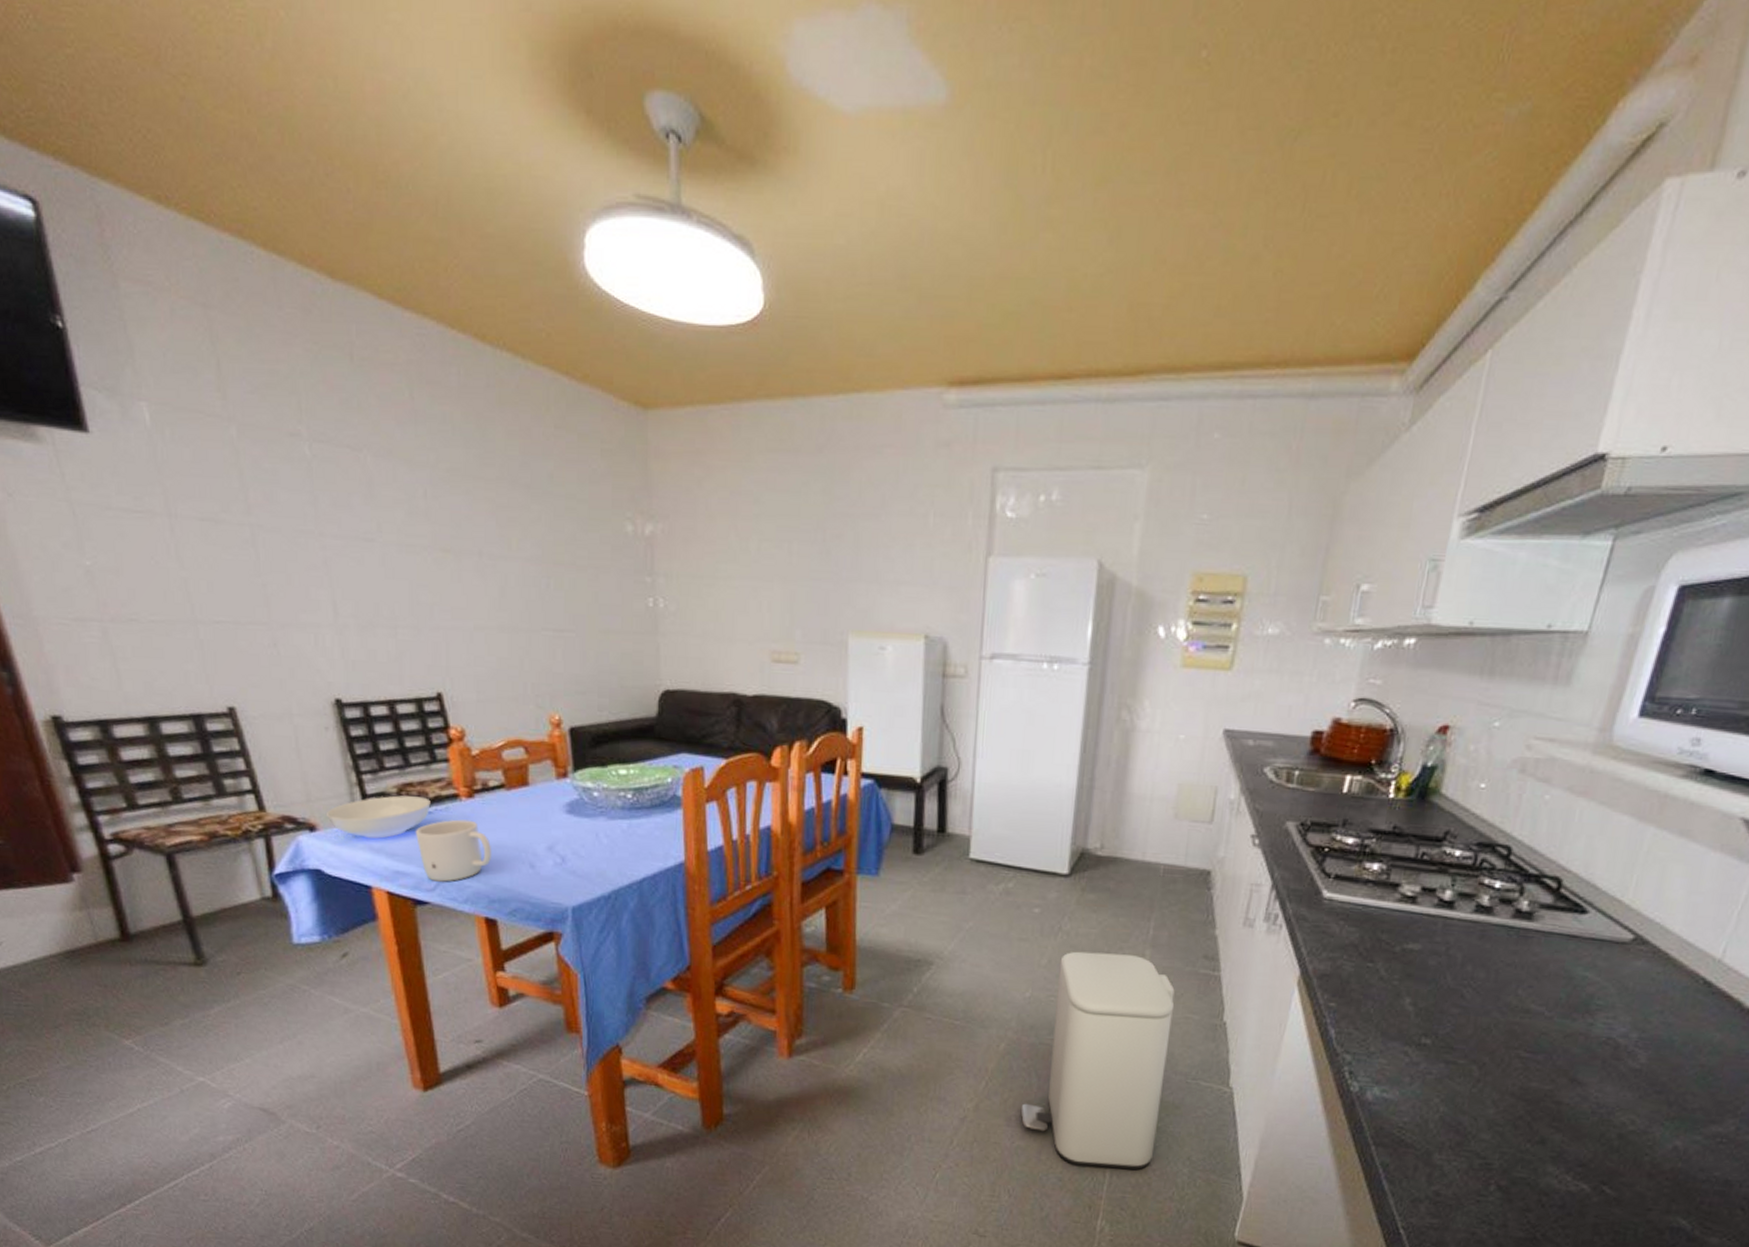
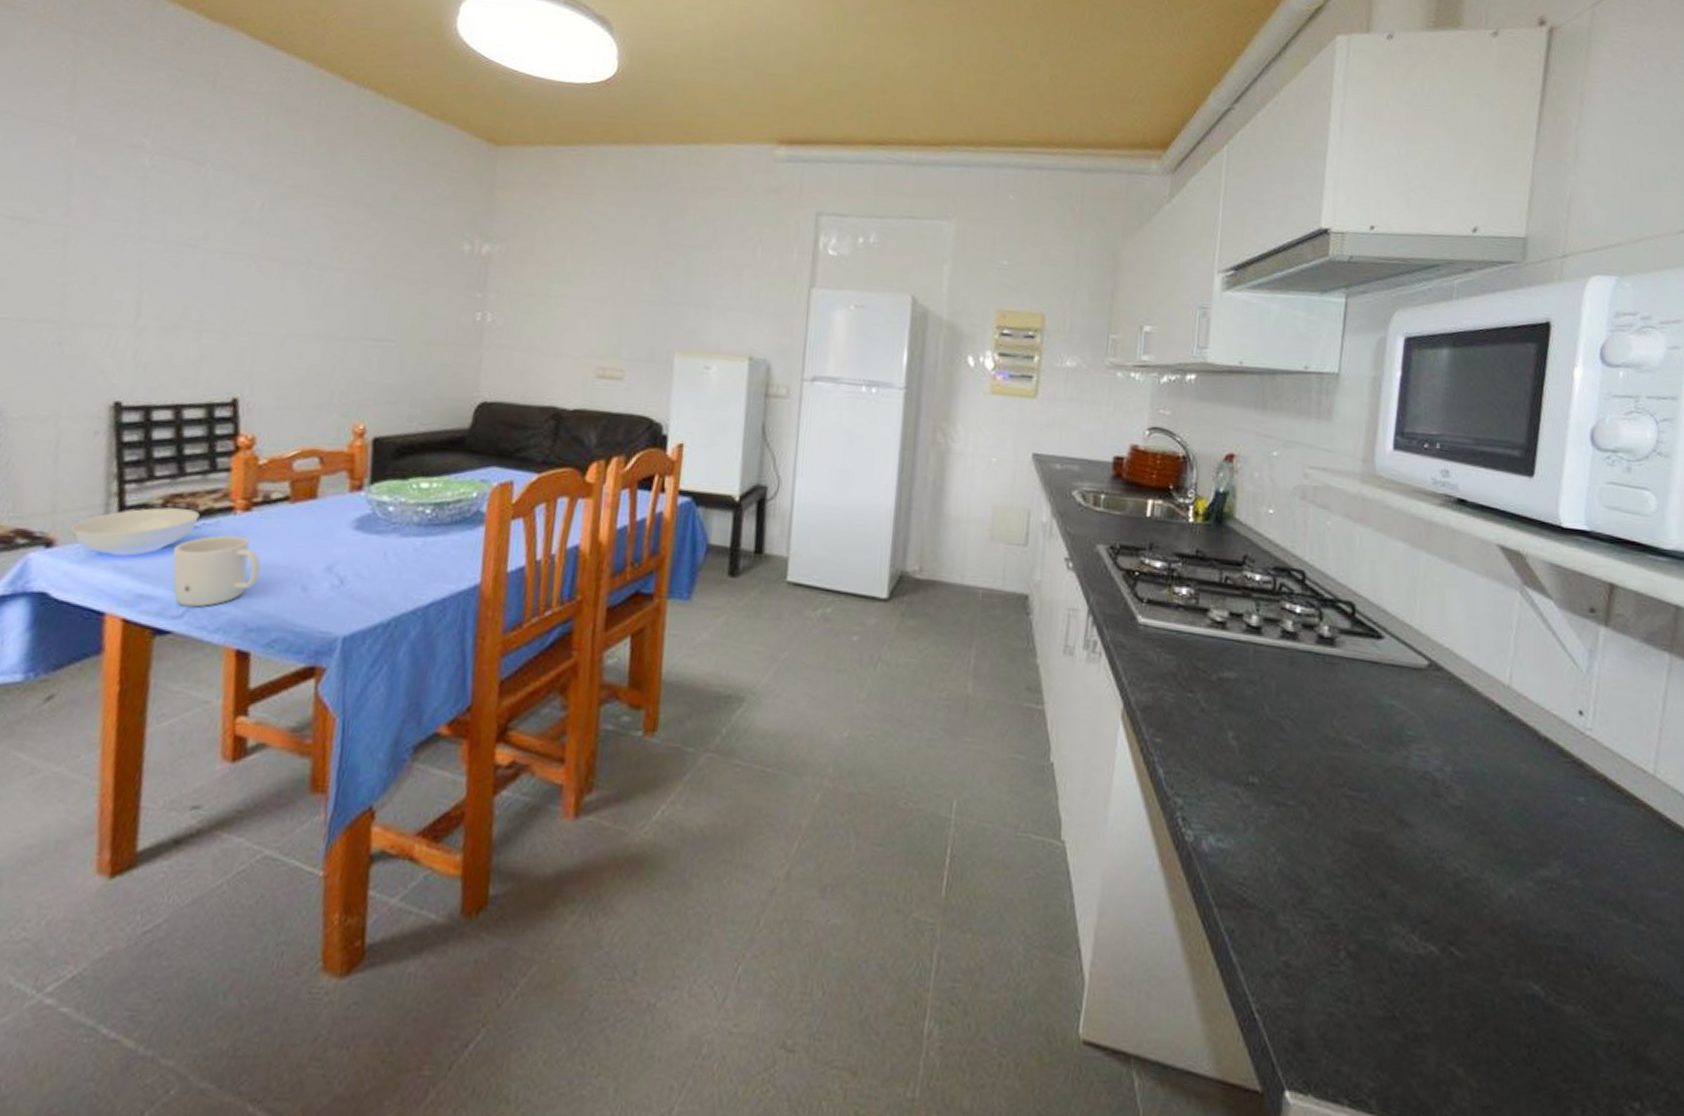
pedal bin: present [1020,951,1175,1171] -> none [837,683,1000,951]

